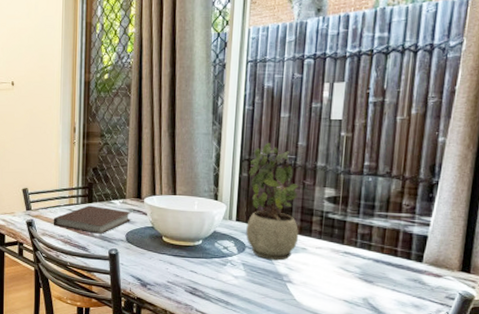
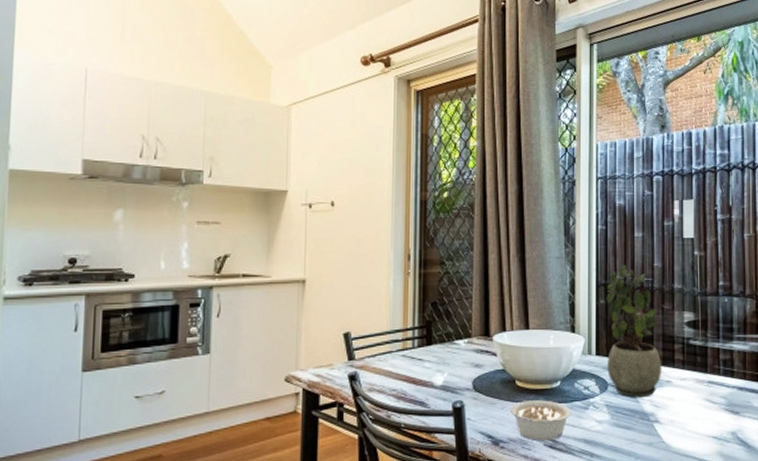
notebook: present [53,205,132,234] -> none [382,349,479,384]
legume: none [157,253,211,288] -> present [510,400,572,441]

